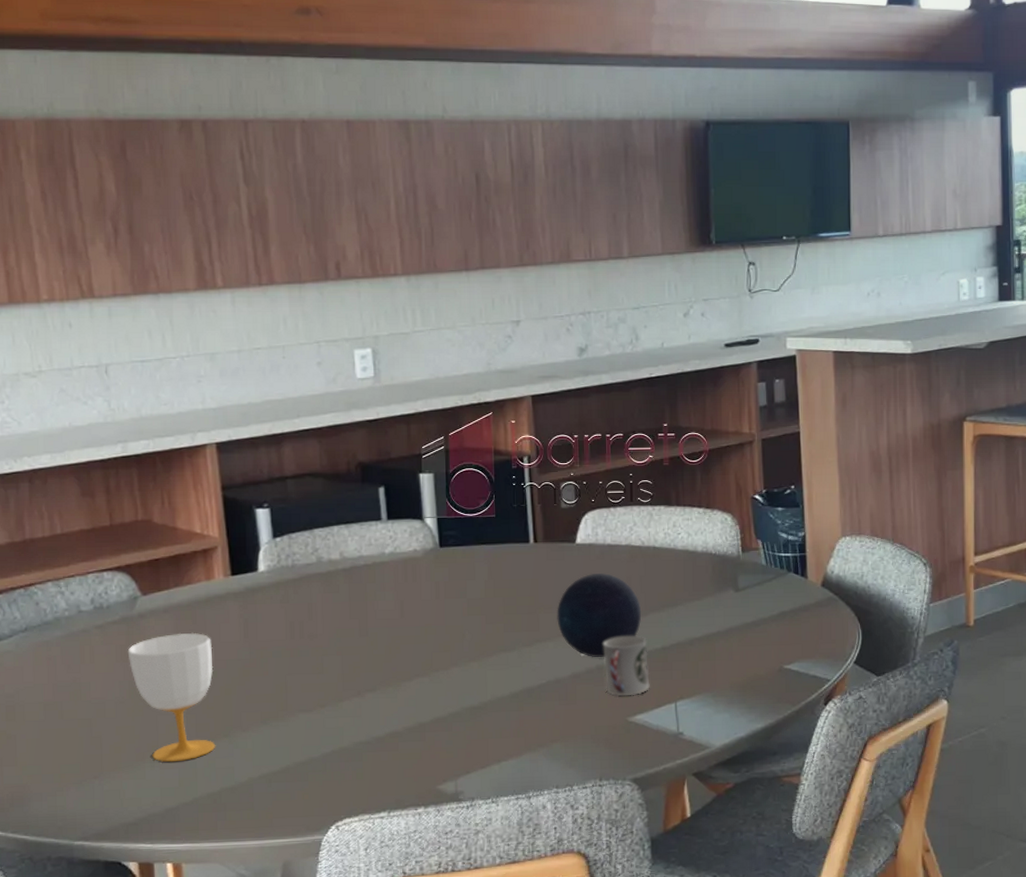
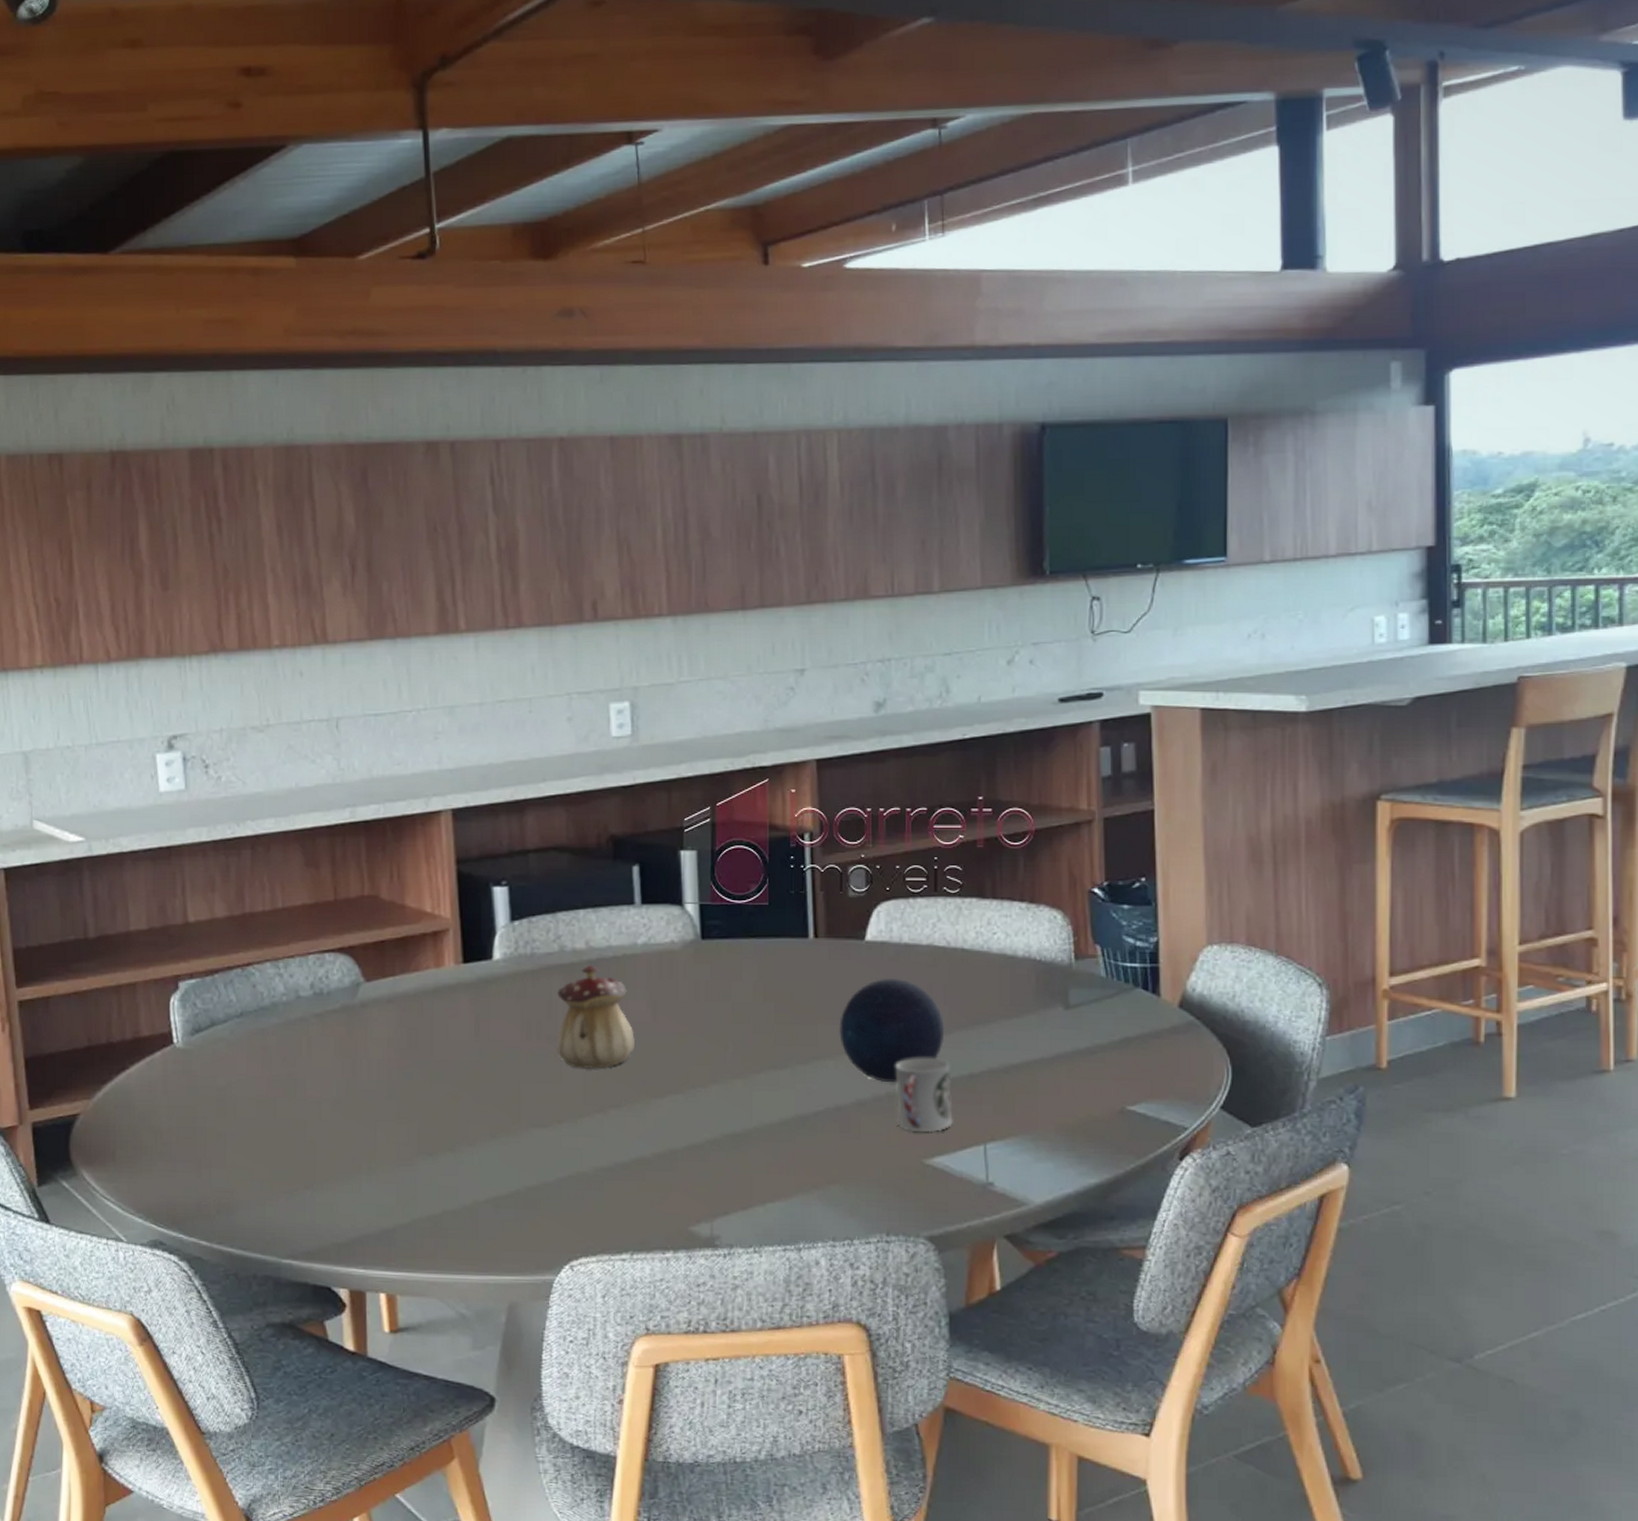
cup: present [127,632,216,763] -> none [347,1027,440,1177]
teapot: none [317,573,385,660] -> present [556,965,635,1069]

